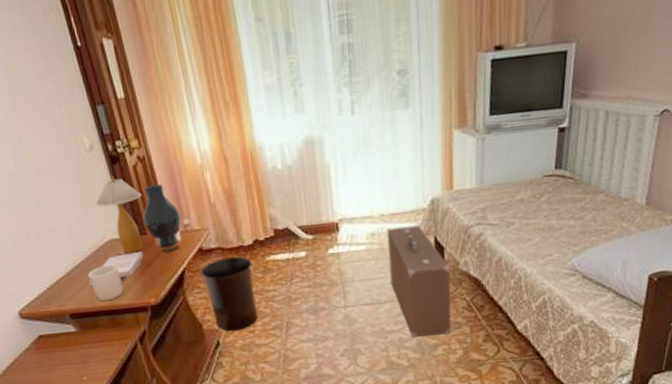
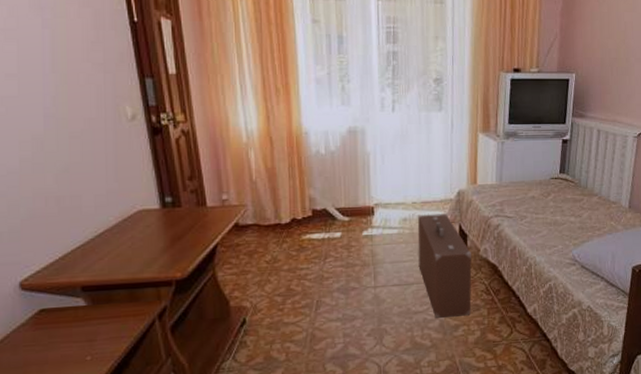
mug: present [87,264,124,302] -> none [109,235,148,274]
books: present [88,252,144,286] -> none [109,224,175,257]
table lamp: present [95,176,142,255] -> none [130,147,182,226]
vase: present [142,184,183,253] -> none [179,159,219,227]
waste bin: present [201,256,258,331] -> none [235,234,288,309]

